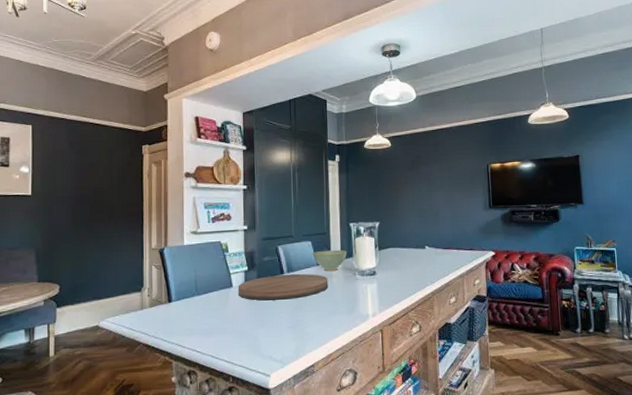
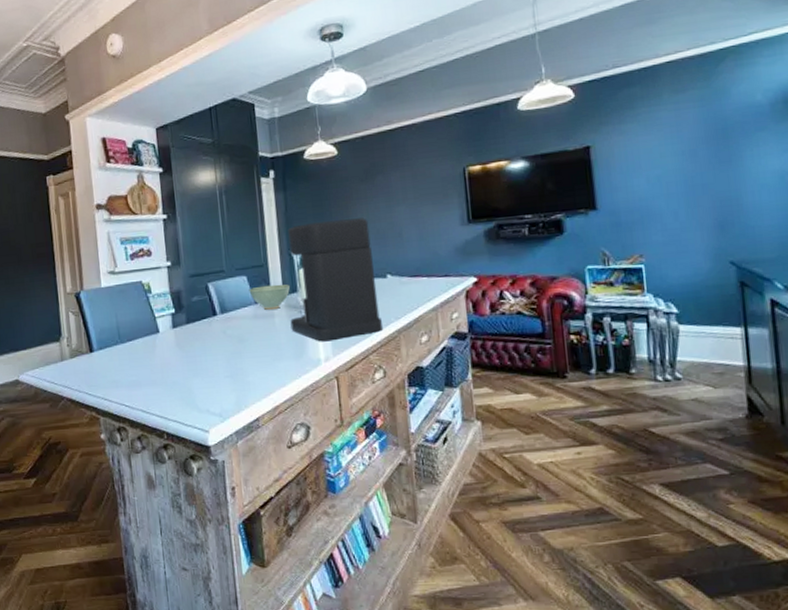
cutting board: present [237,273,329,301] -> none [165,314,270,347]
coffee maker: none [345,199,420,300] -> present [288,218,383,342]

